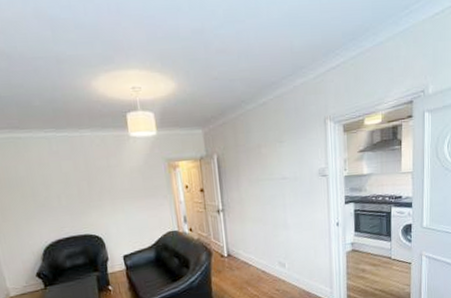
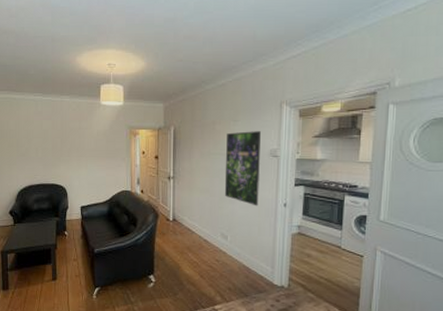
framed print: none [274,151,312,230] -> present [224,131,261,206]

